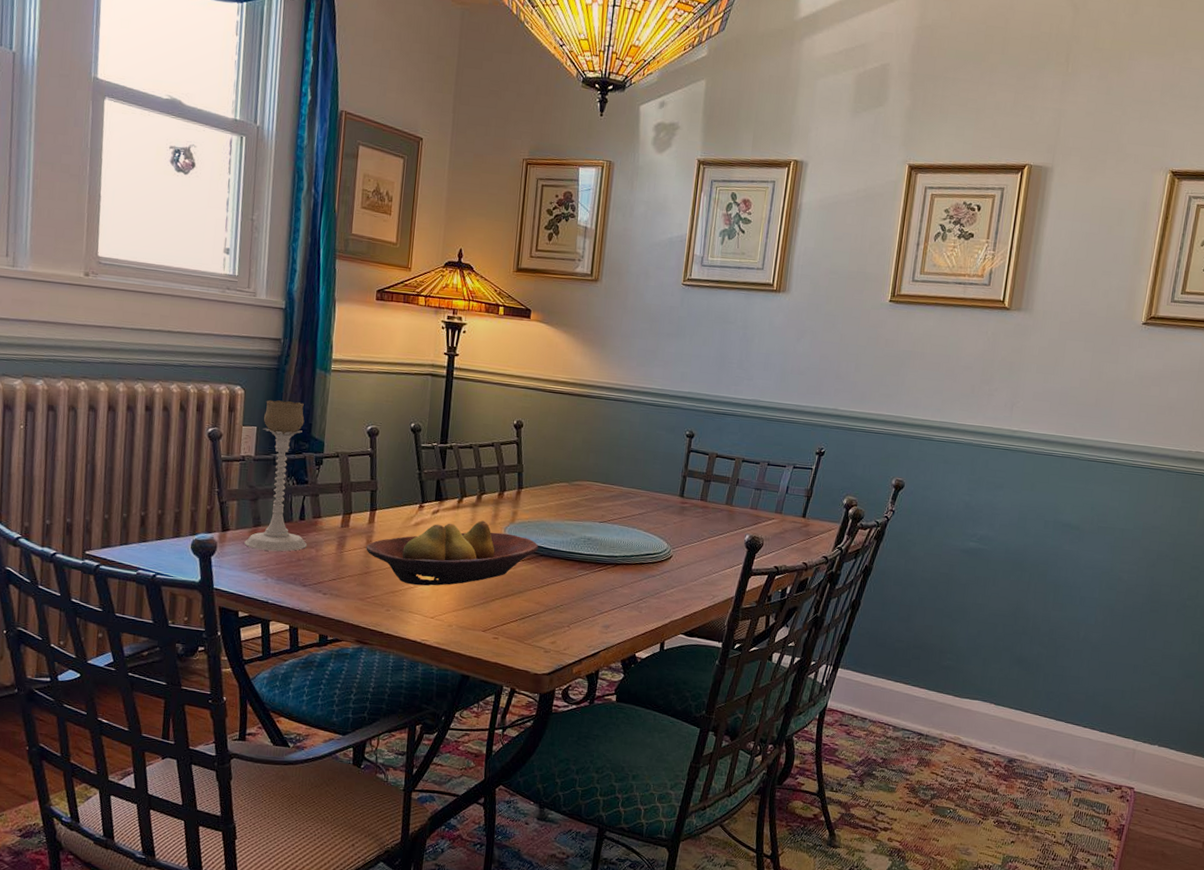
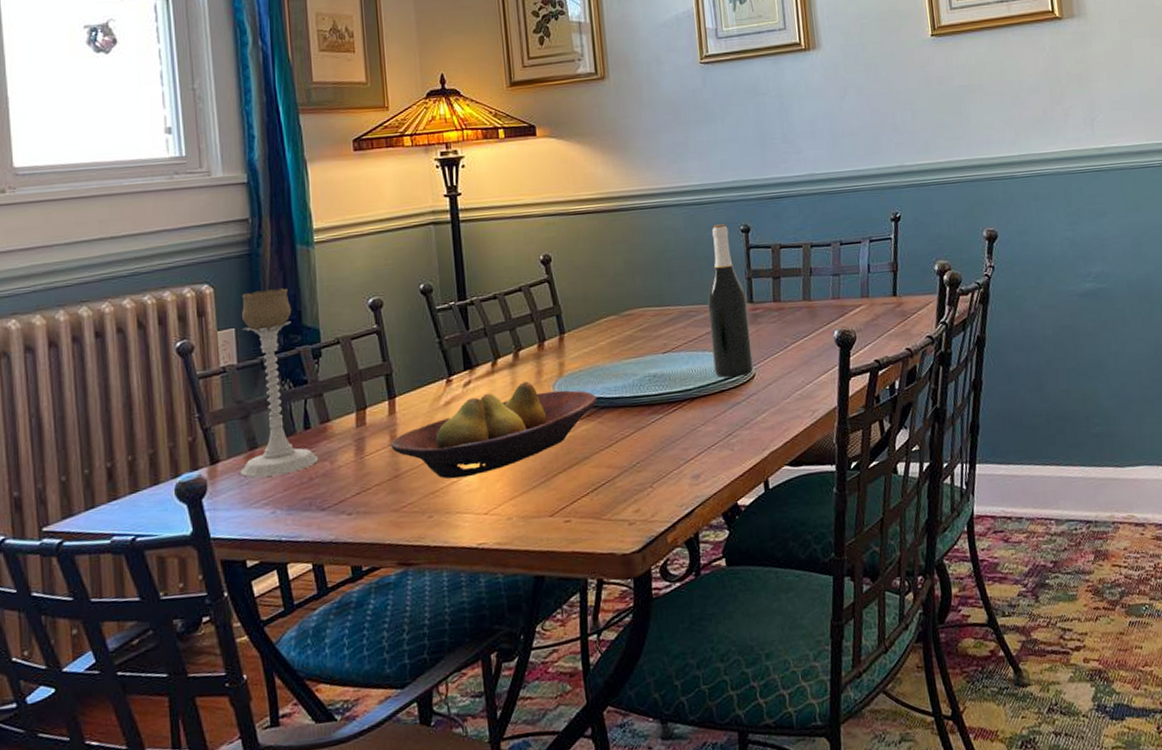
wine bottle: none [639,426,679,555] -> present [707,224,753,378]

